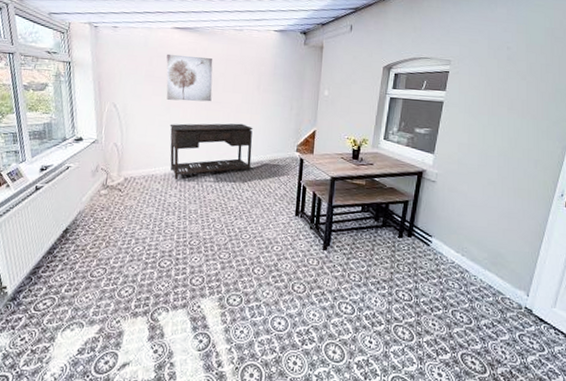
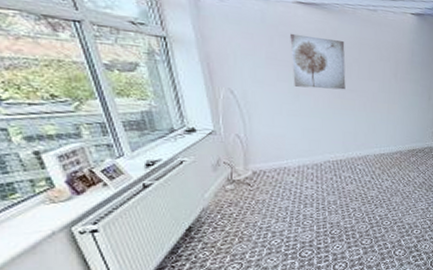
console table: present [170,123,253,180] -> none [300,113,391,172]

